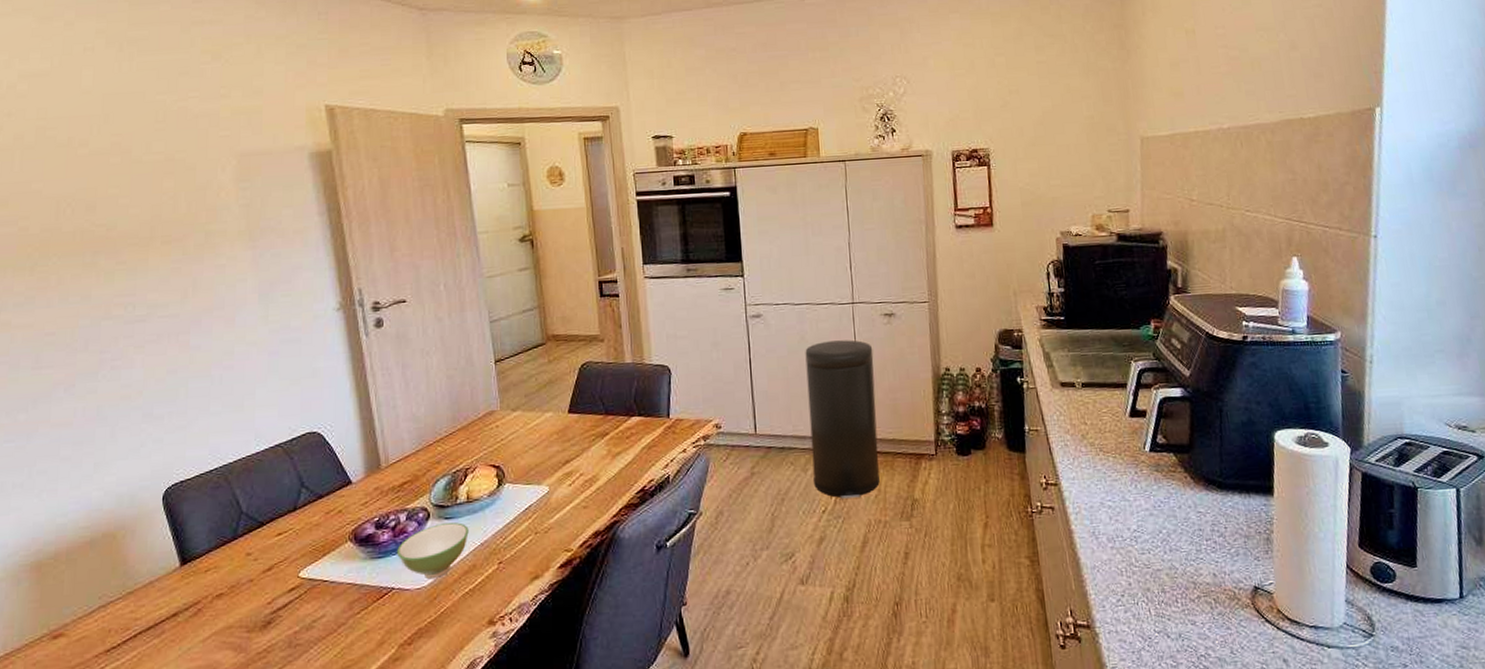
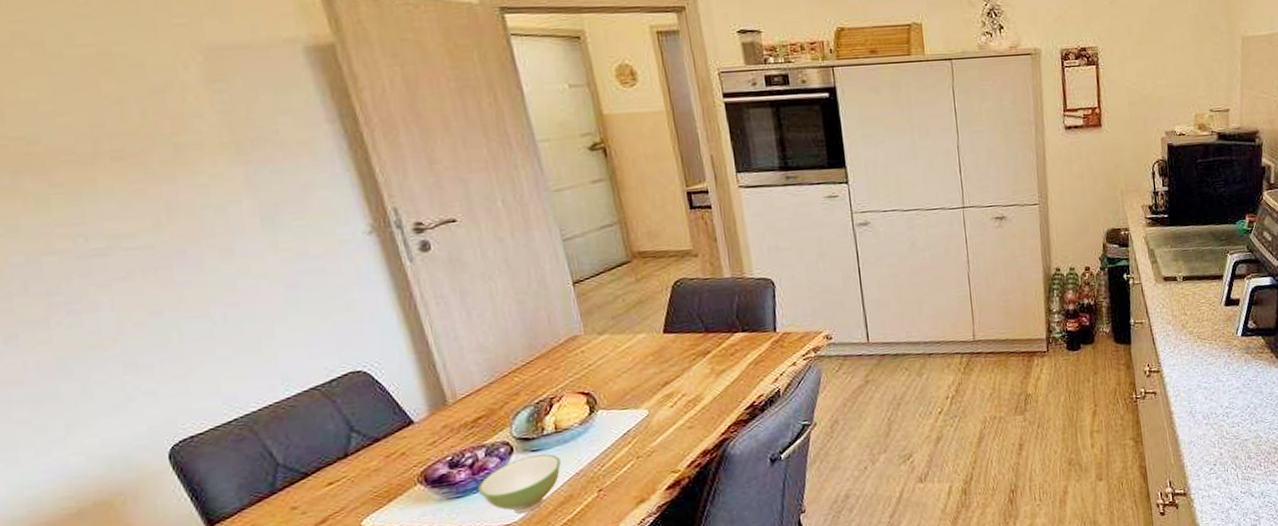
pedal bin: present [805,340,880,500] -> none [916,244,994,401]

